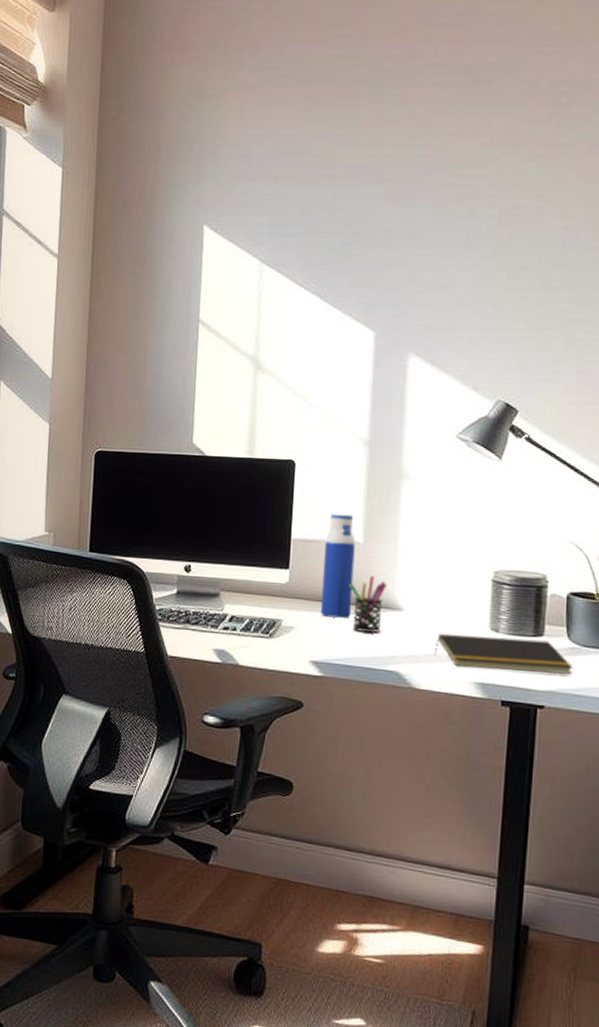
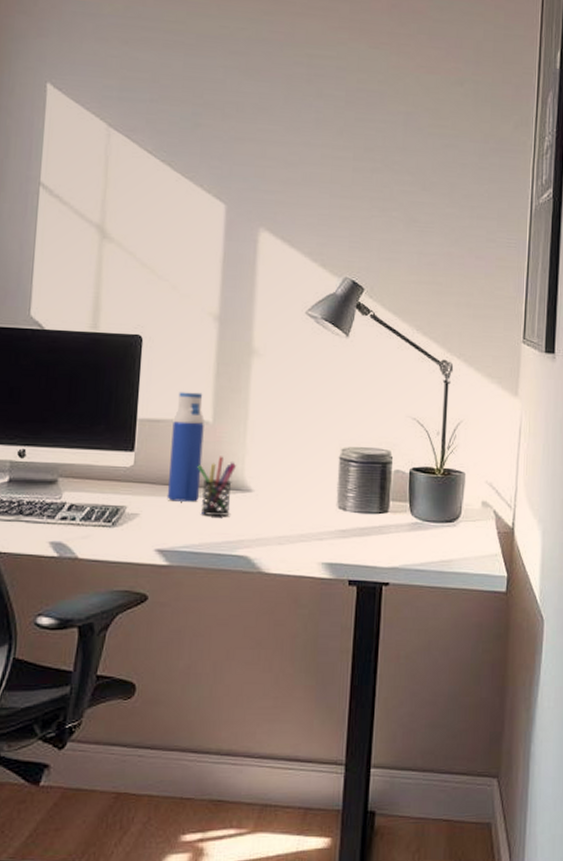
notepad: present [433,633,574,675] -> none [283,514,416,551]

